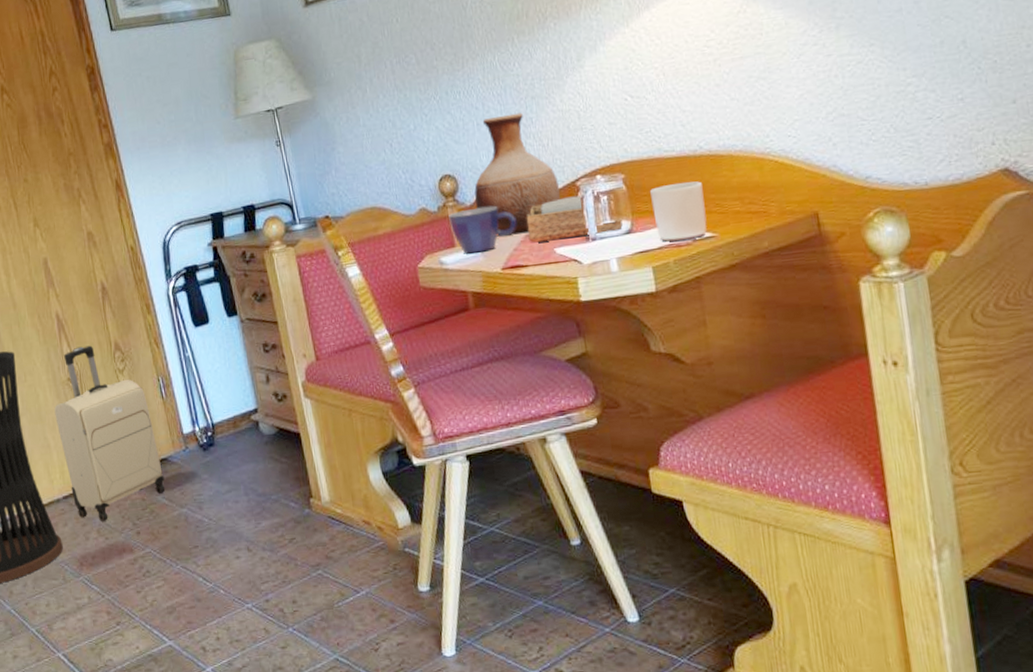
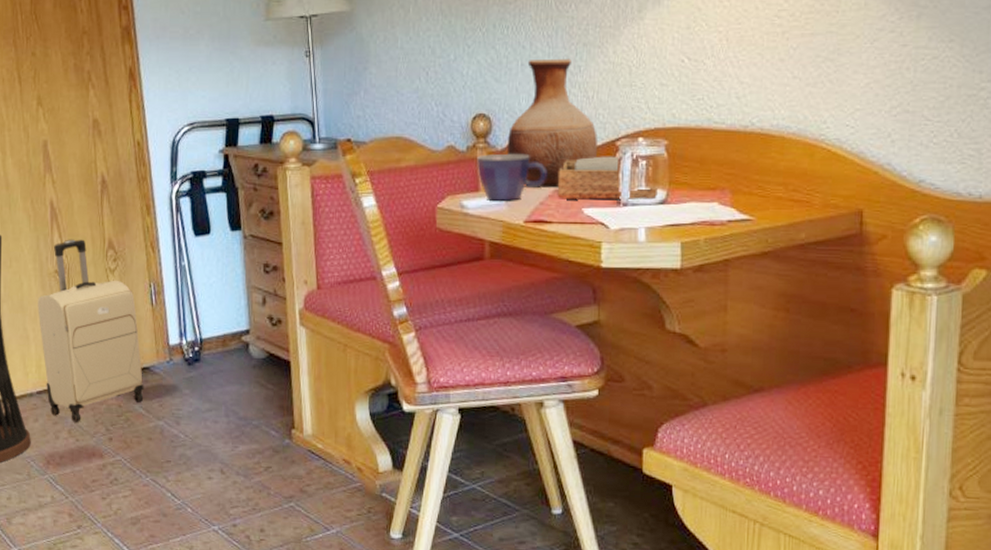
mug: present [649,181,708,242] -> none [691,159,749,219]

